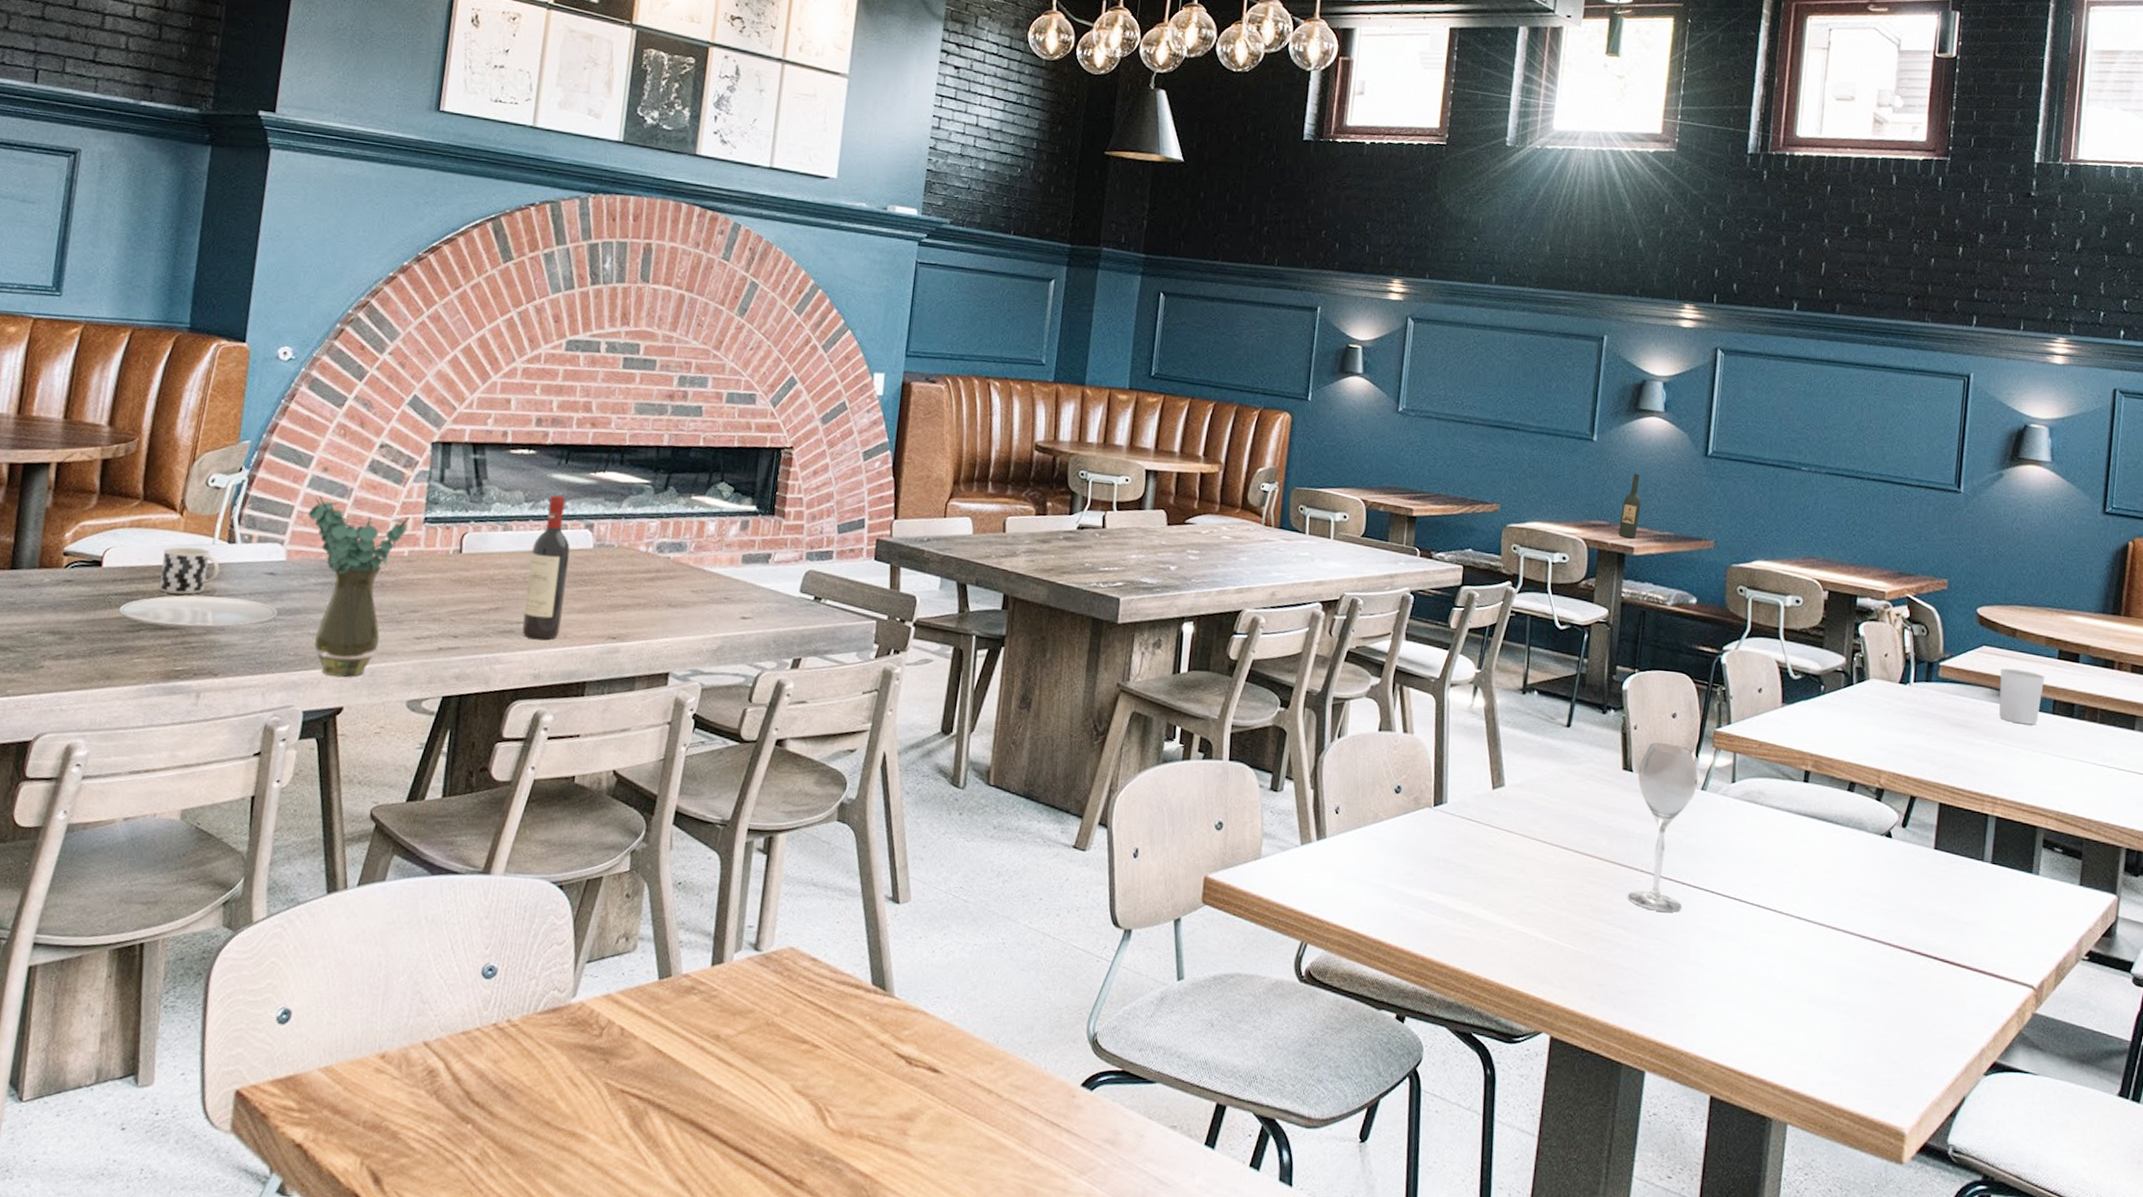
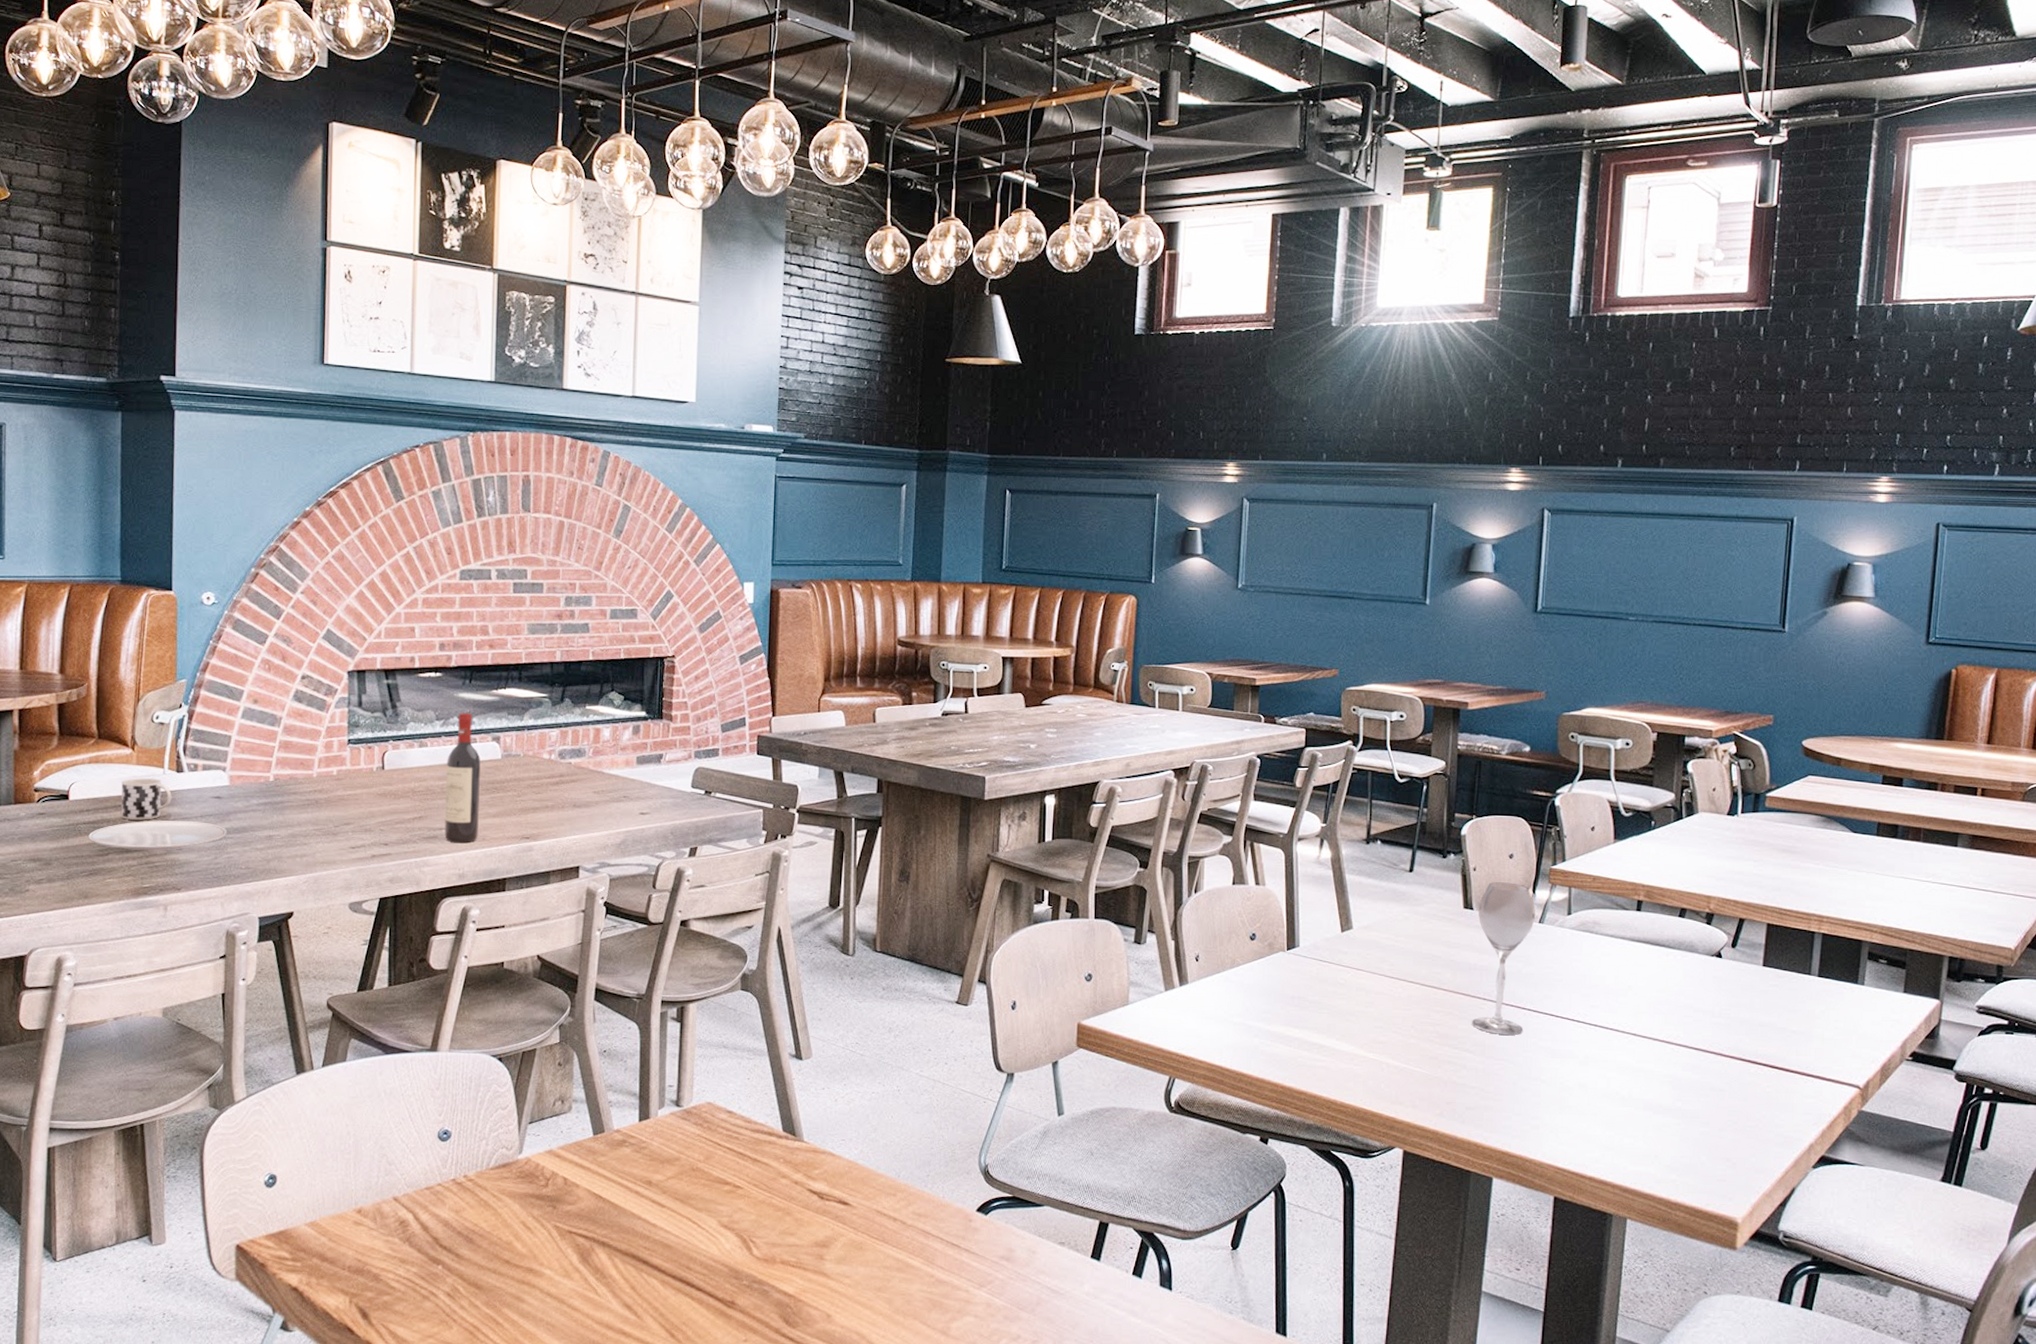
vase: present [308,496,410,677] -> none [244,726,335,885]
wine bottle: present [1619,473,1641,540] -> none [1453,632,1474,695]
candle holder: present [1999,668,2045,725] -> none [1825,796,1869,847]

